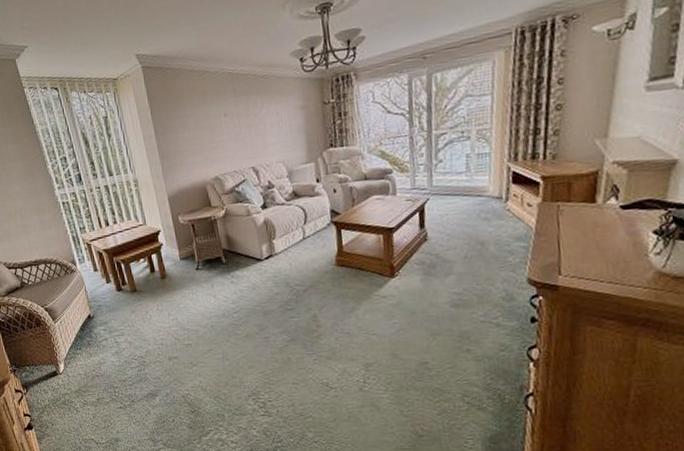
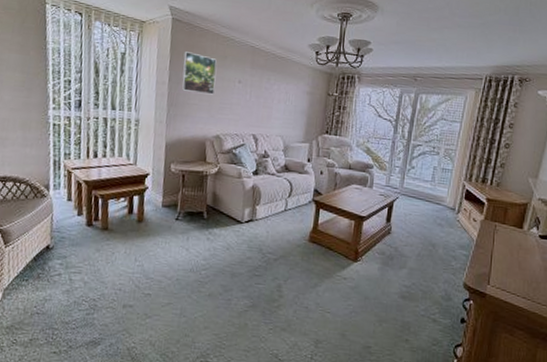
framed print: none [162,97,203,140] -> present [181,51,217,95]

